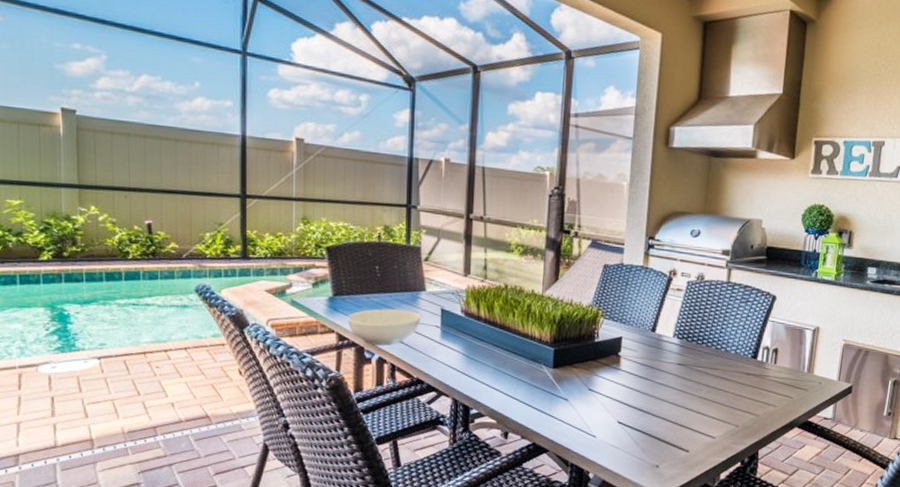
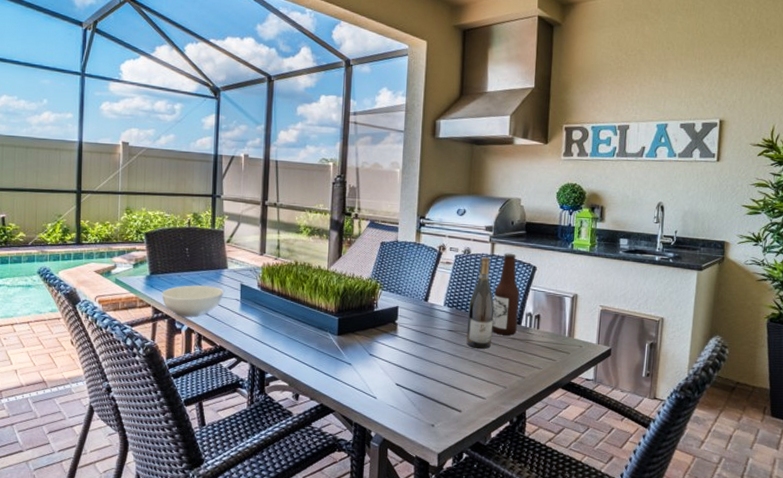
wine bottle: none [696,283,729,385] -> present [466,256,495,349]
root beer bottle: none [725,280,758,370] -> present [492,253,520,335]

